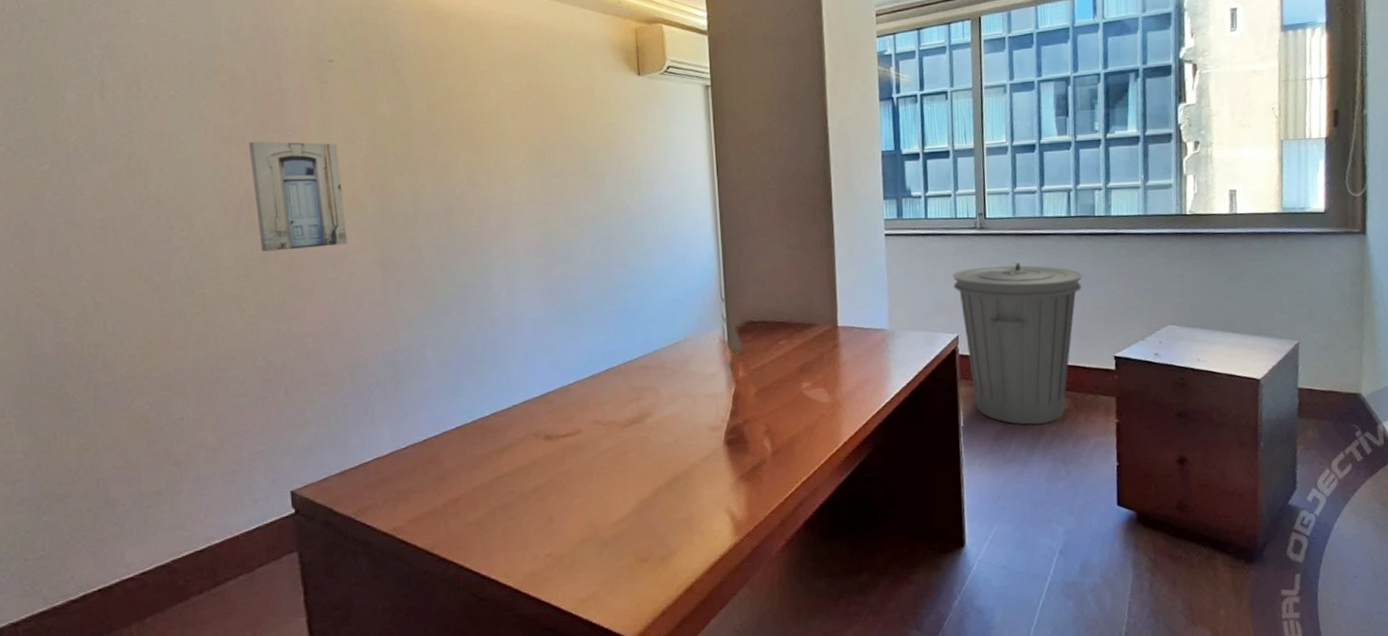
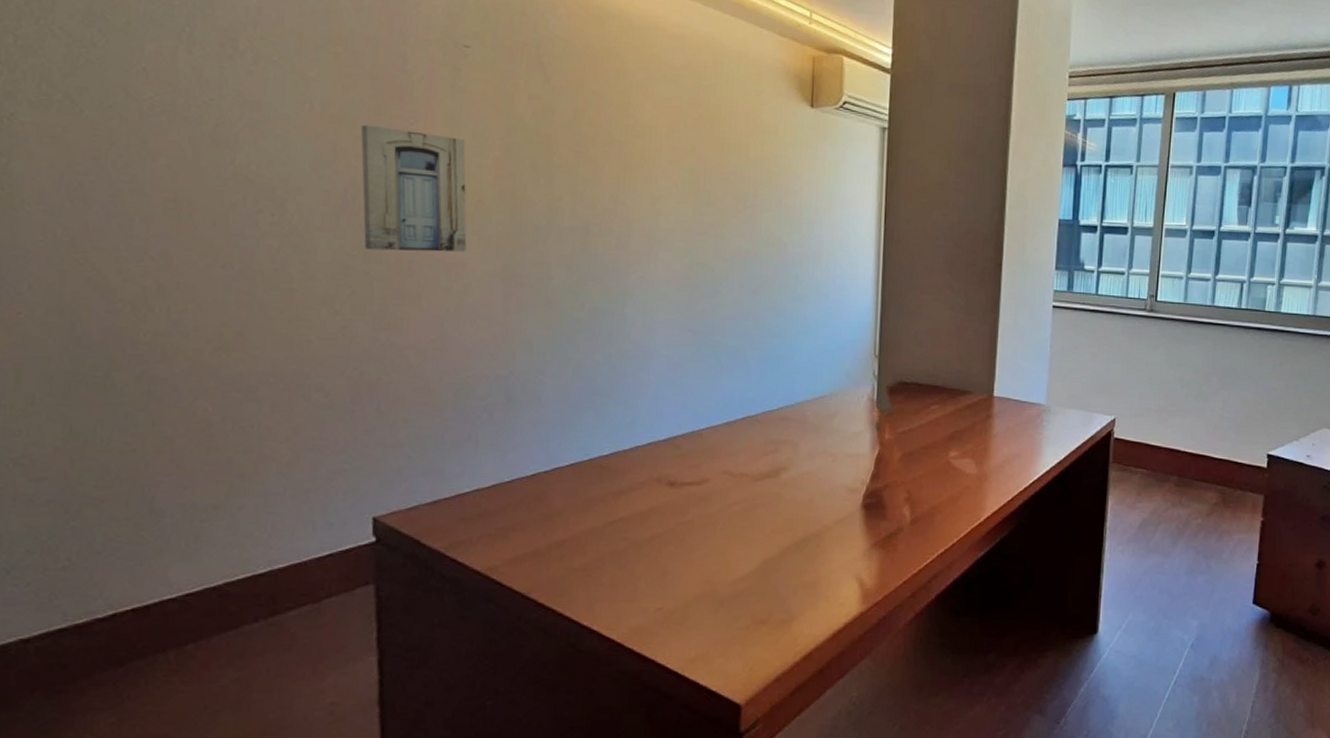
trash can: present [952,262,1084,426] -> none [1116,349,1247,517]

